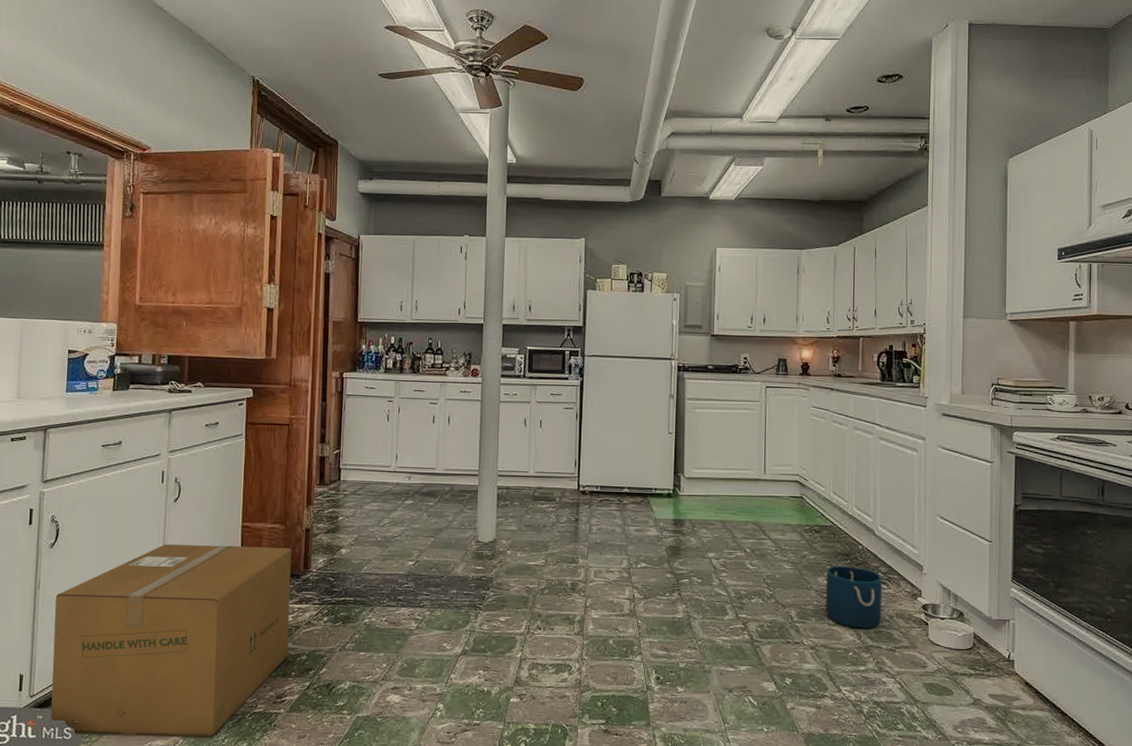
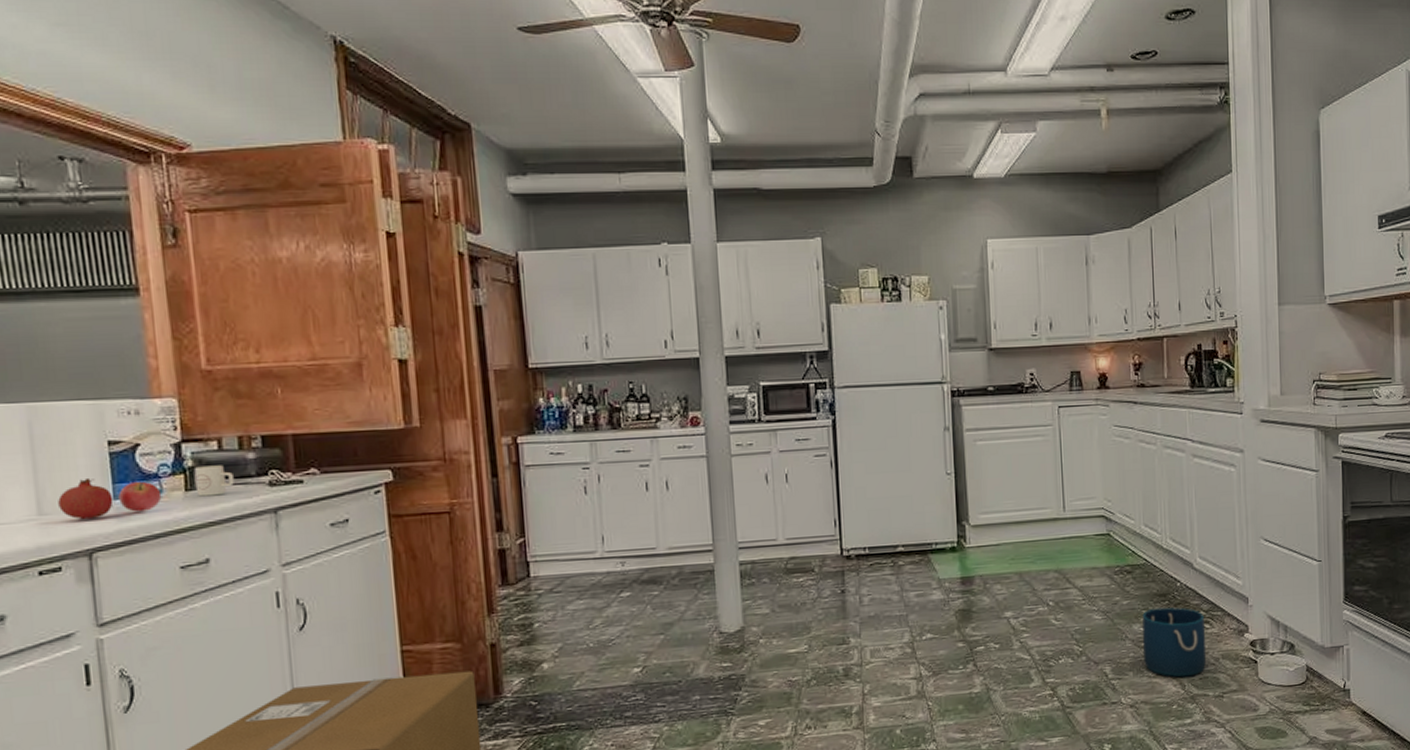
fruit: none [31,375,66,405] -> present [58,477,114,520]
fruit: none [69,380,97,403] -> present [118,481,162,512]
mug: none [120,374,146,396] -> present [193,465,234,497]

